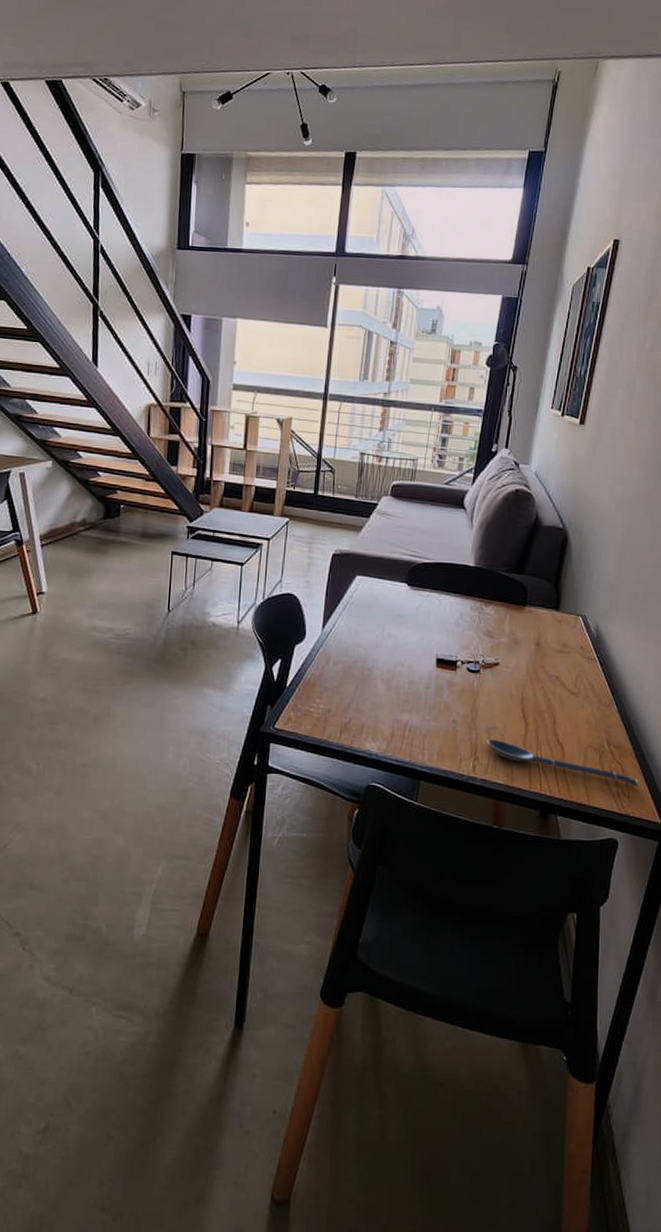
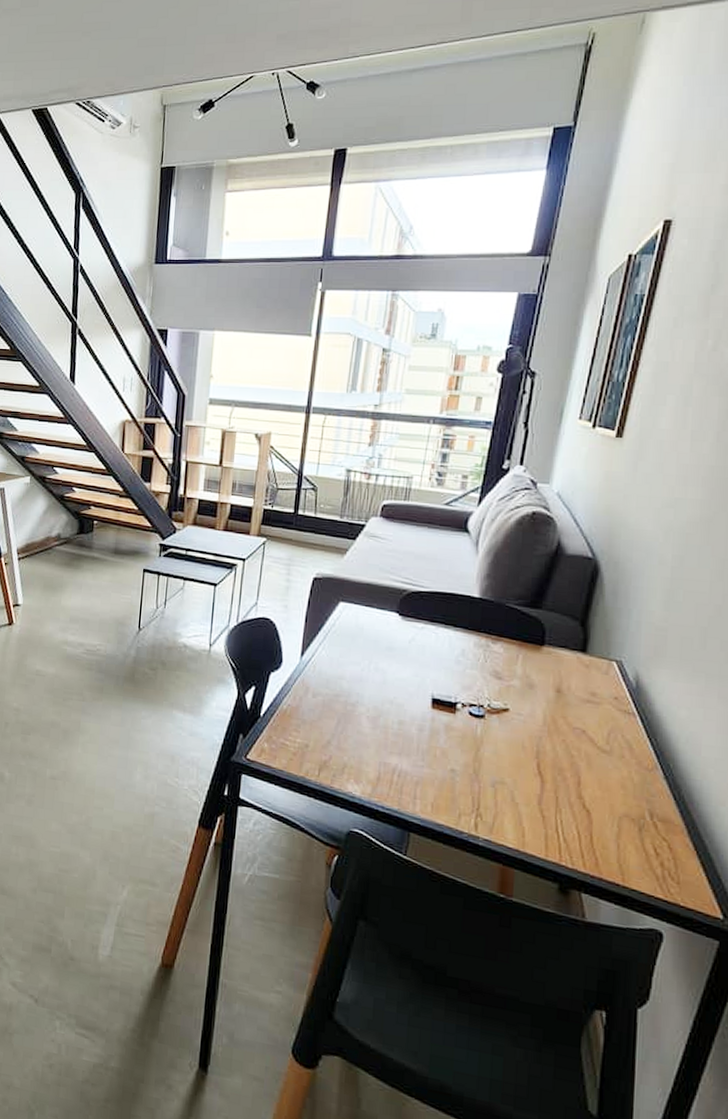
spoon: present [487,738,640,787] -> none [493,794,694,872]

